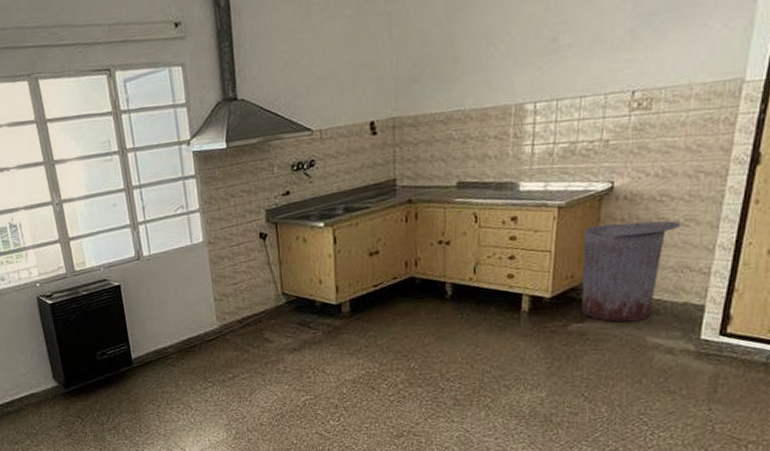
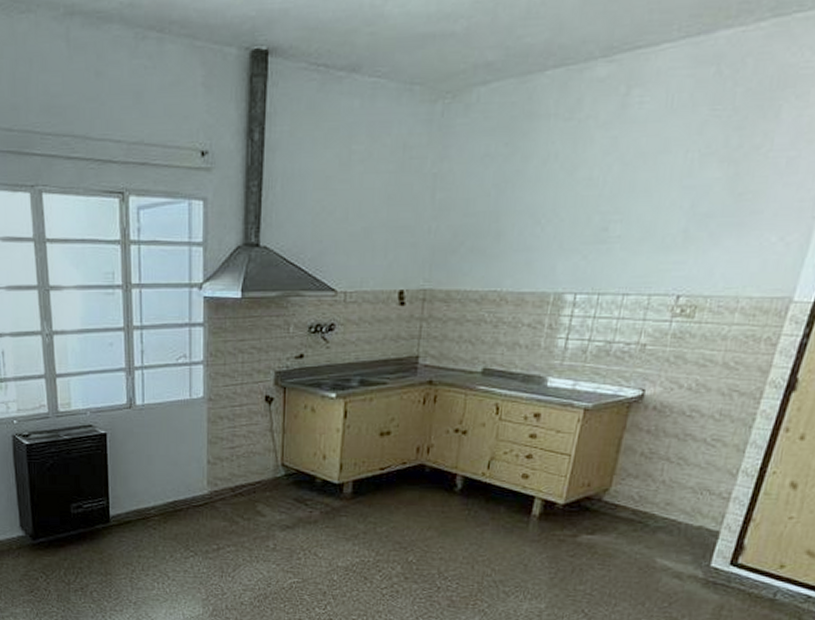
trash can: present [581,220,681,323] -> none [593,434,707,540]

